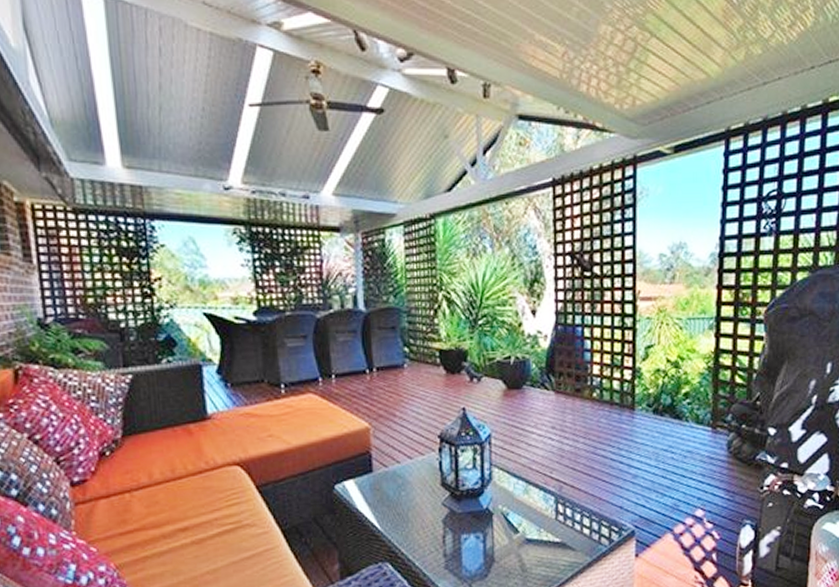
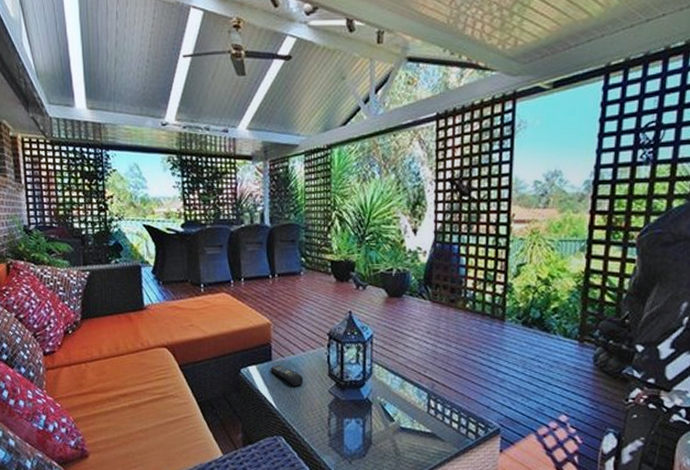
remote control: none [371,476,412,502] -> present [271,365,304,387]

